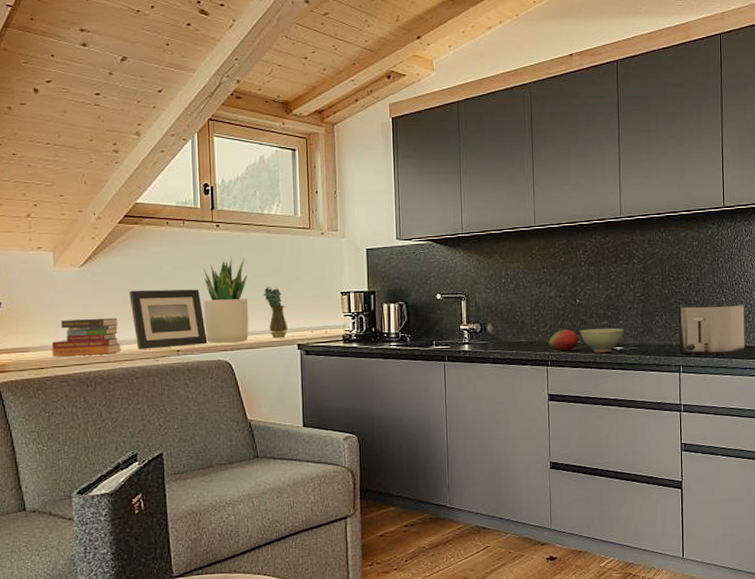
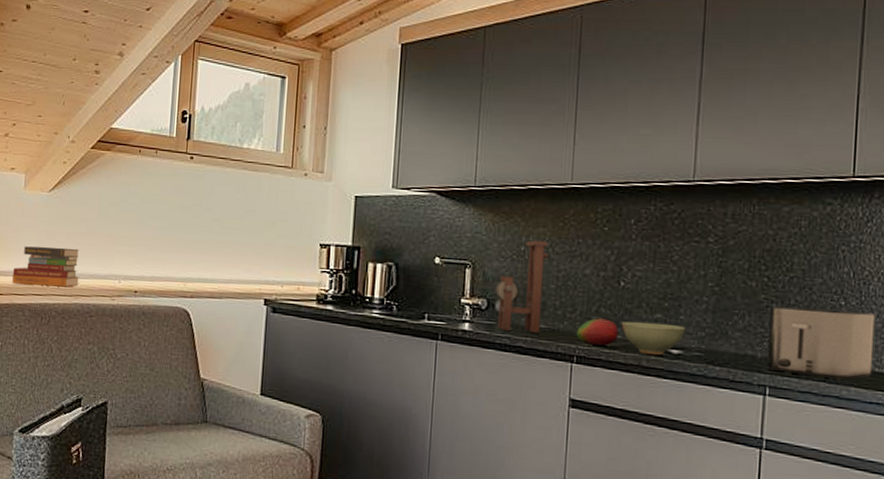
picture frame: present [129,289,208,350] -> none [93,221,168,288]
planter: present [202,257,249,343] -> none [165,193,217,289]
vase: present [263,286,288,339] -> none [232,229,255,291]
paper towel holder: none [485,273,522,348] -> present [495,240,549,333]

